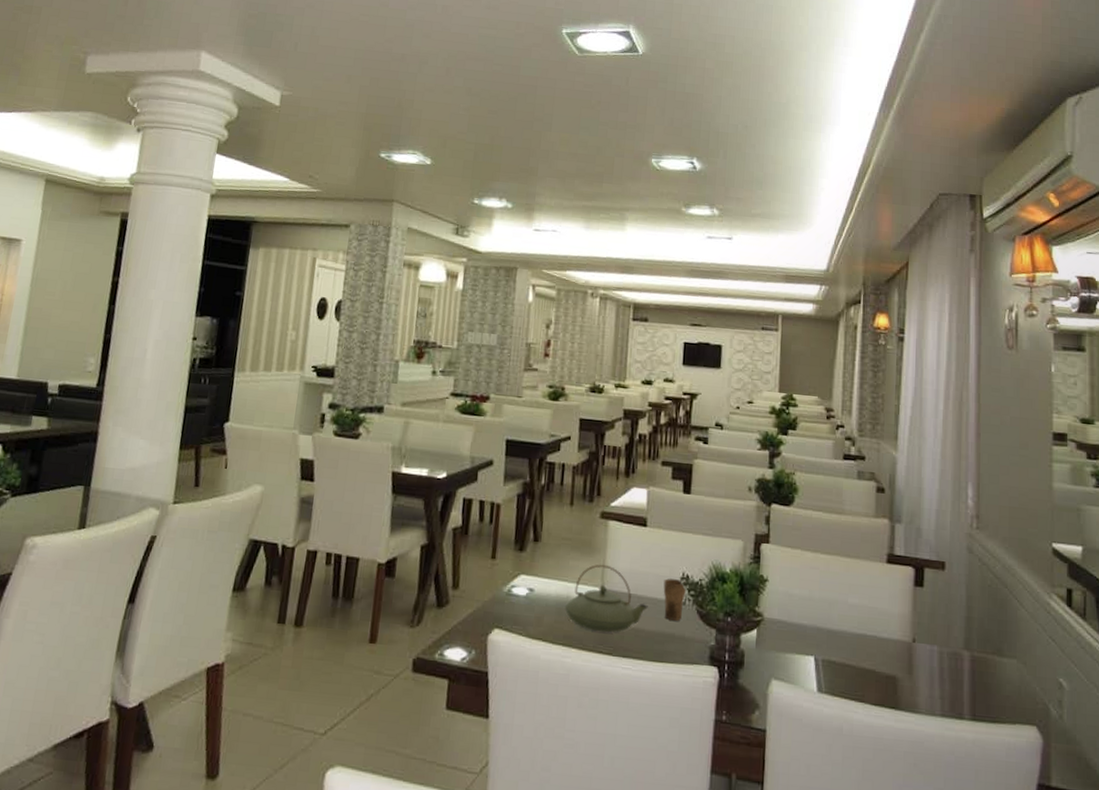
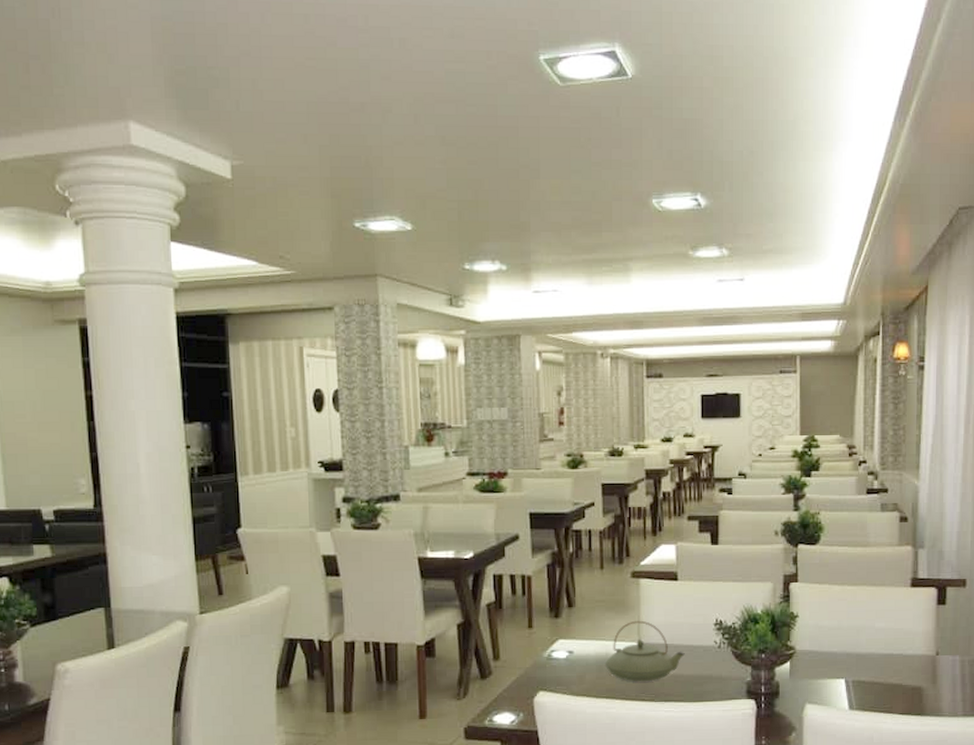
cup: present [663,578,686,621] -> none [698,624,720,663]

